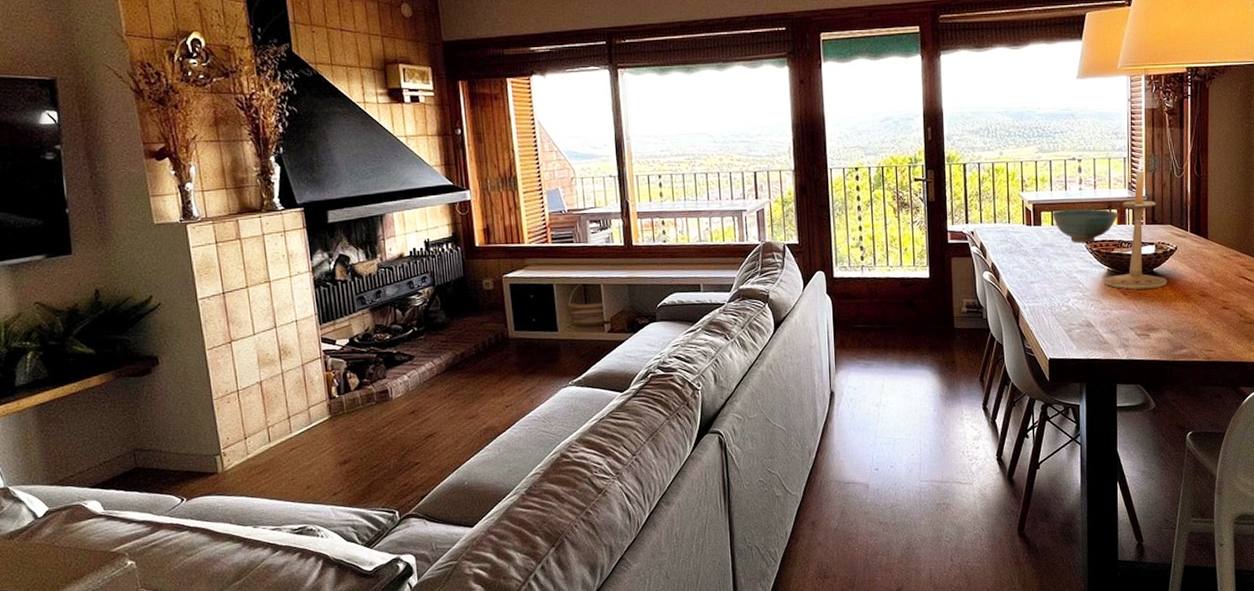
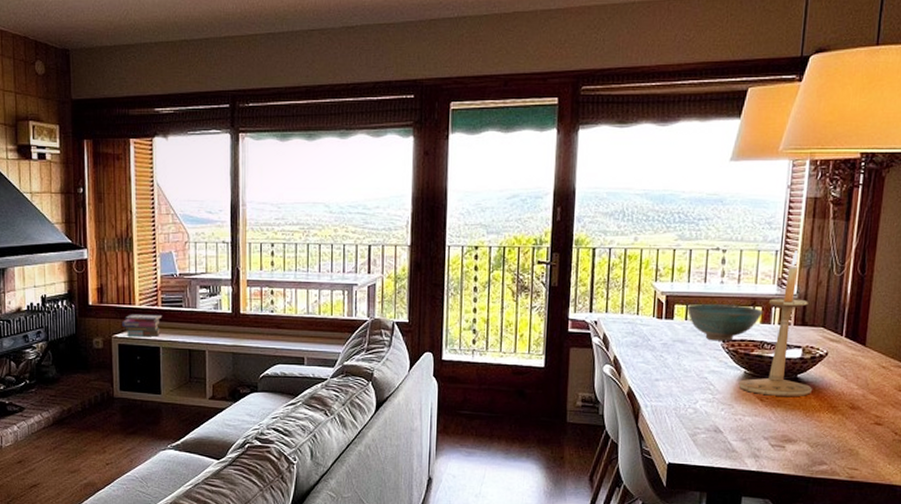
books: none [512,251,554,275] -> present [122,314,163,336]
basket: present [568,282,613,327] -> none [173,347,215,392]

